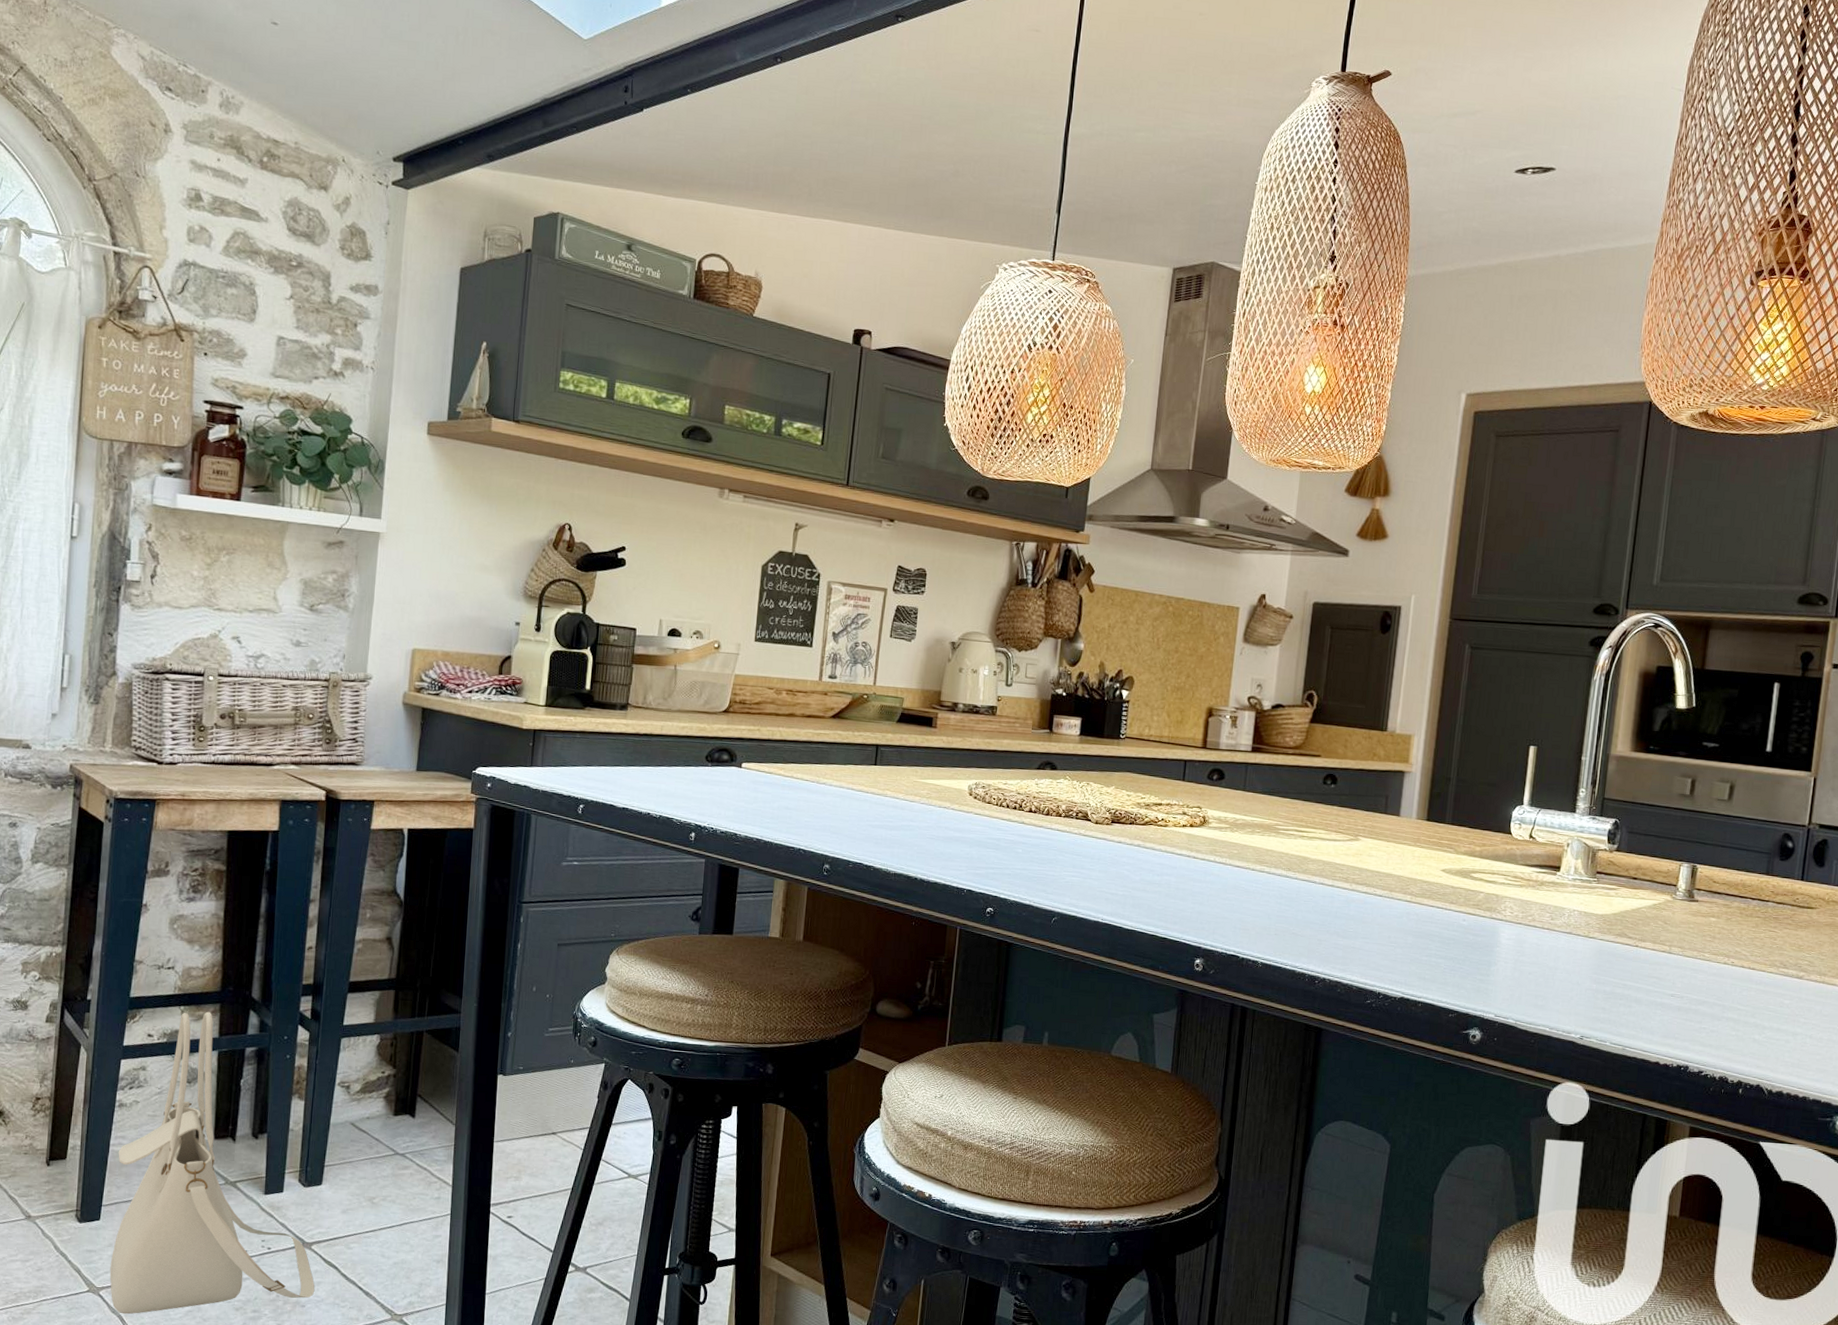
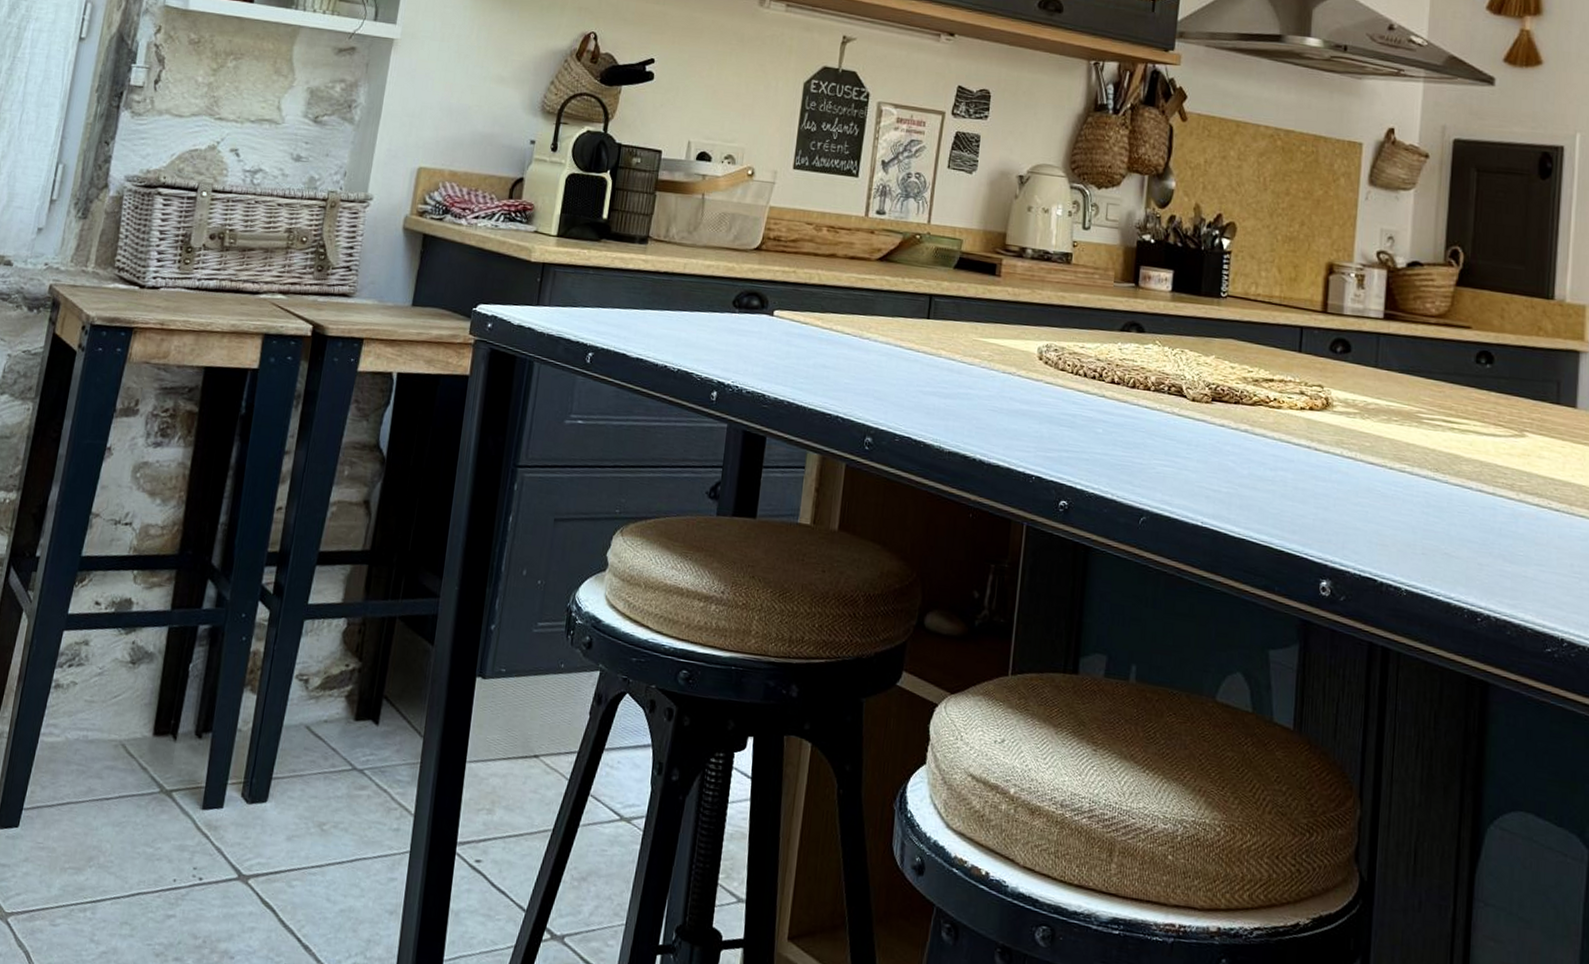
tote bag: present [109,1011,315,1315] -> none [19,578,248,951]

